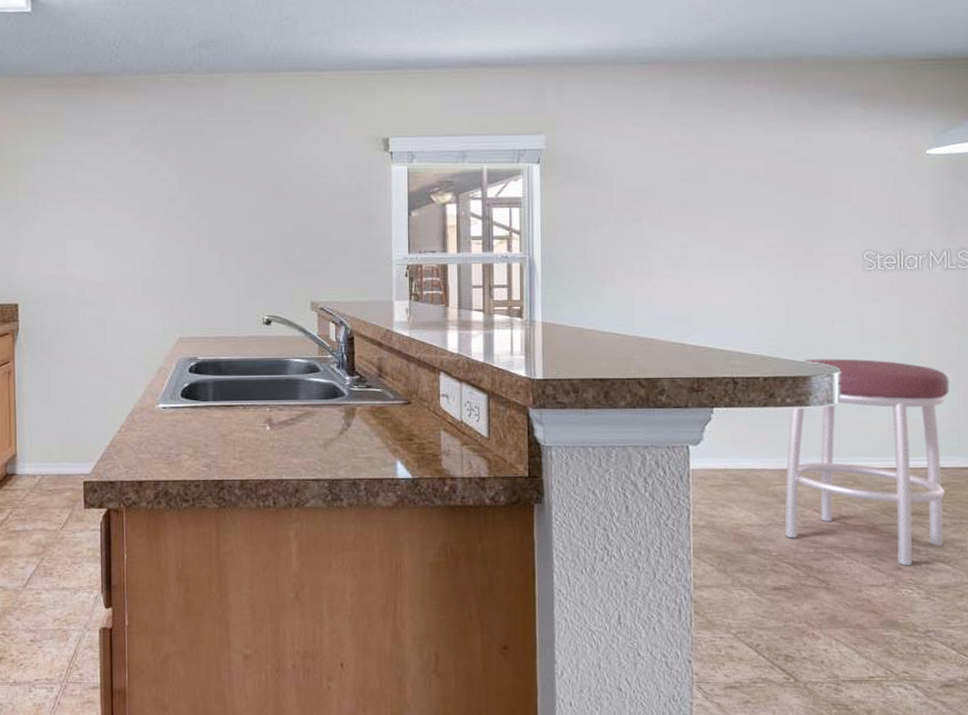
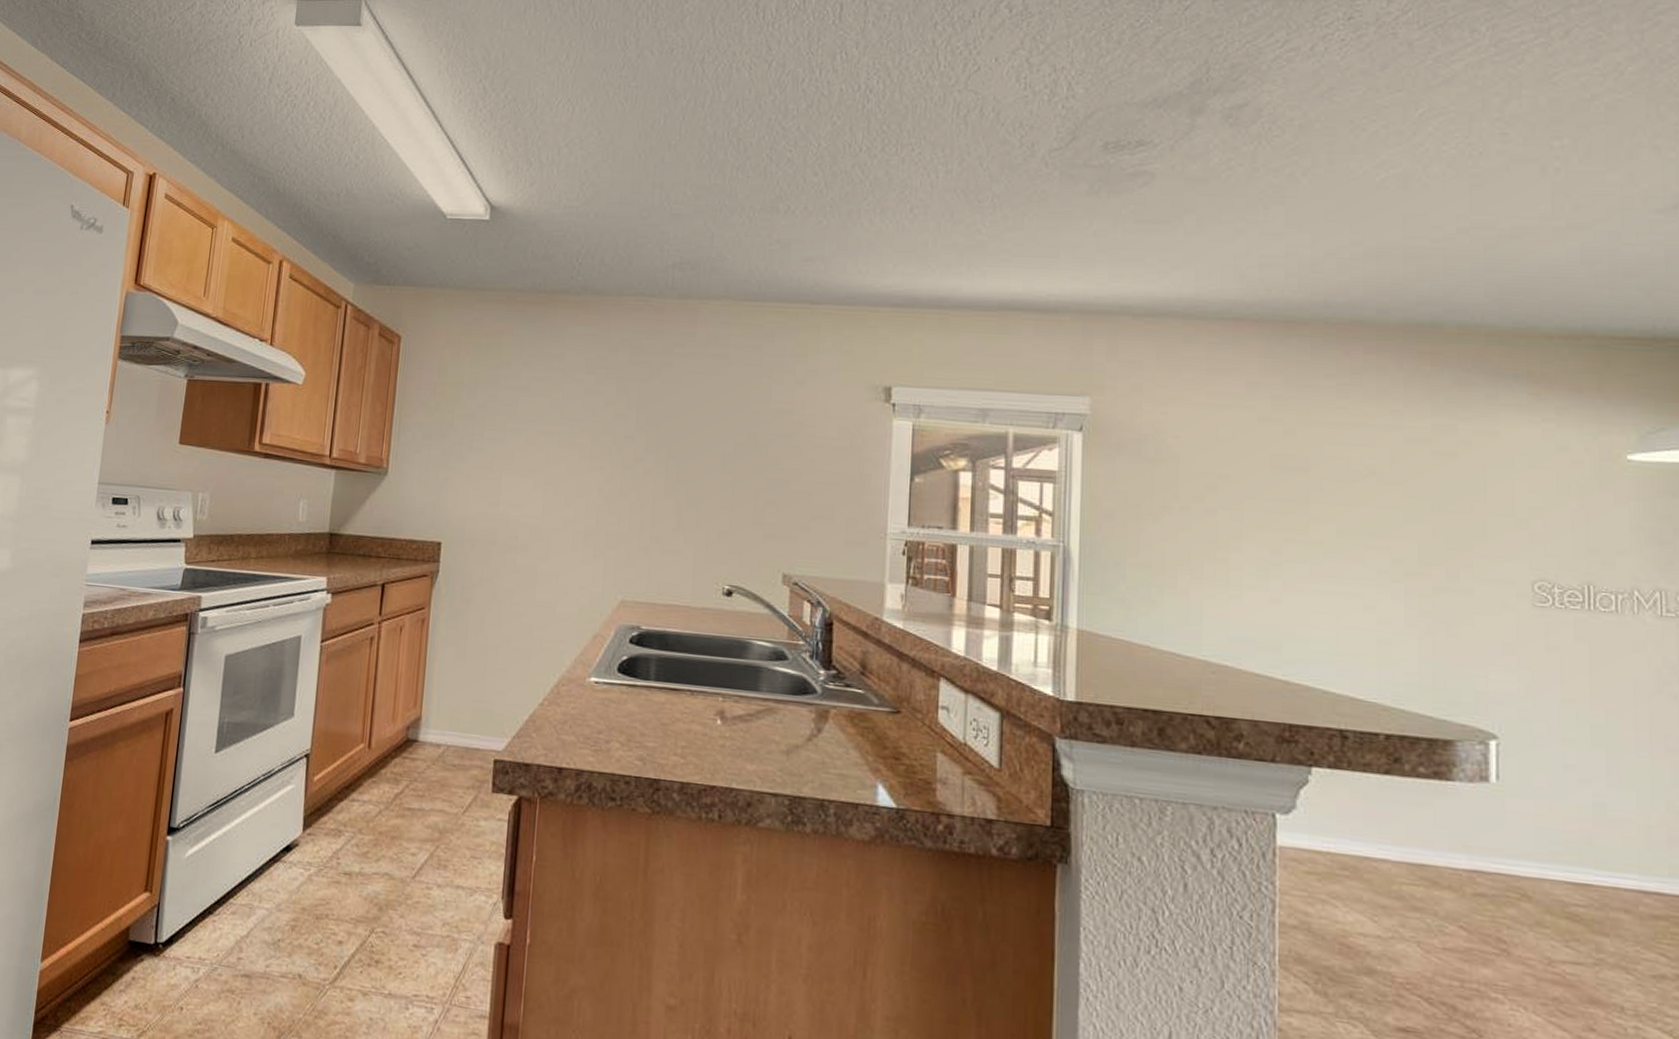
bar stool: present [785,358,949,566] -> none [1415,716,1668,1029]

